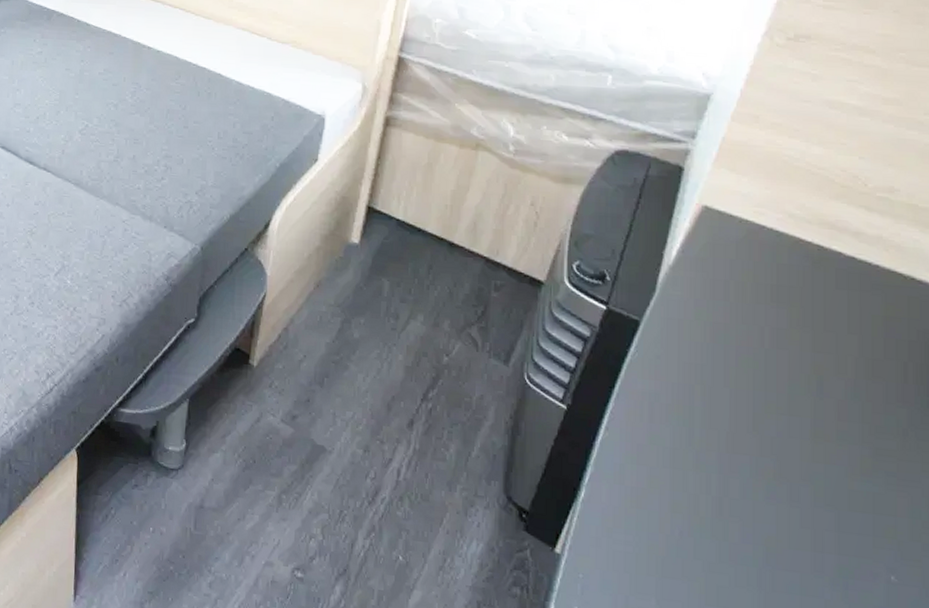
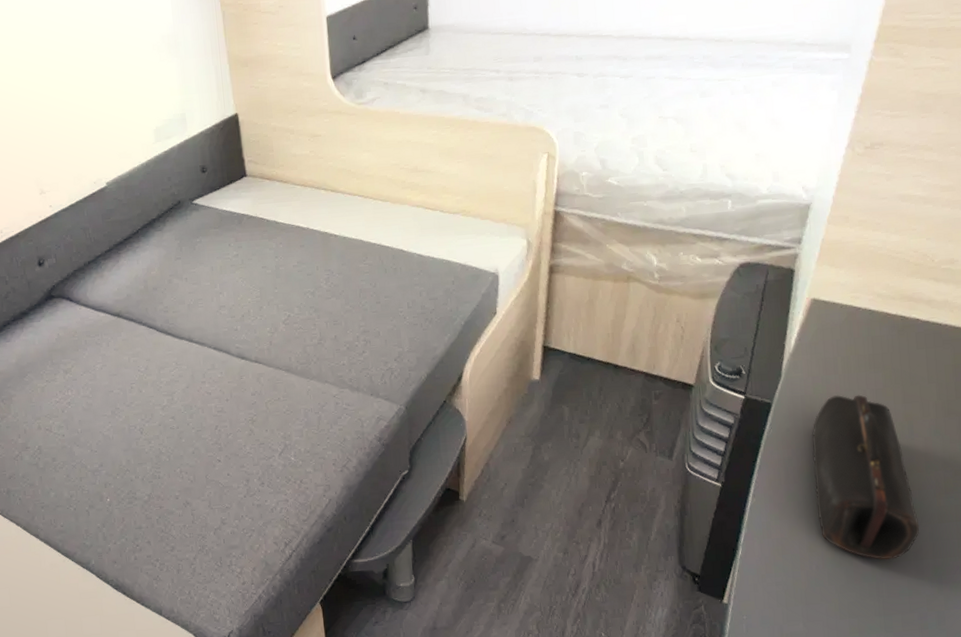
pencil case: none [687,326,823,544] -> present [811,394,920,560]

